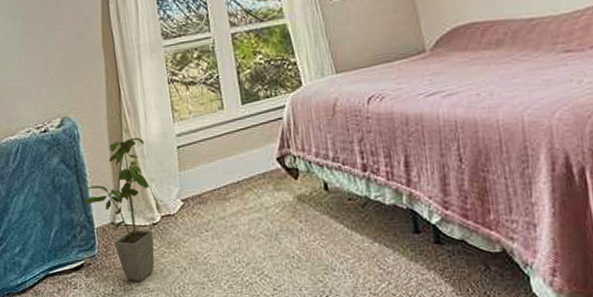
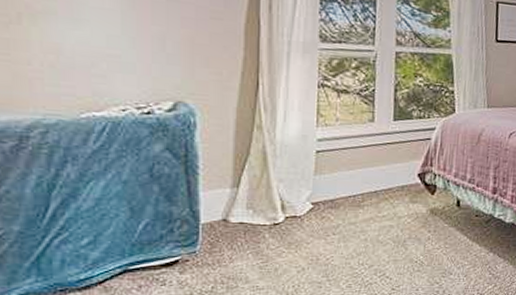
house plant: present [81,137,155,281] -> none [188,135,279,279]

